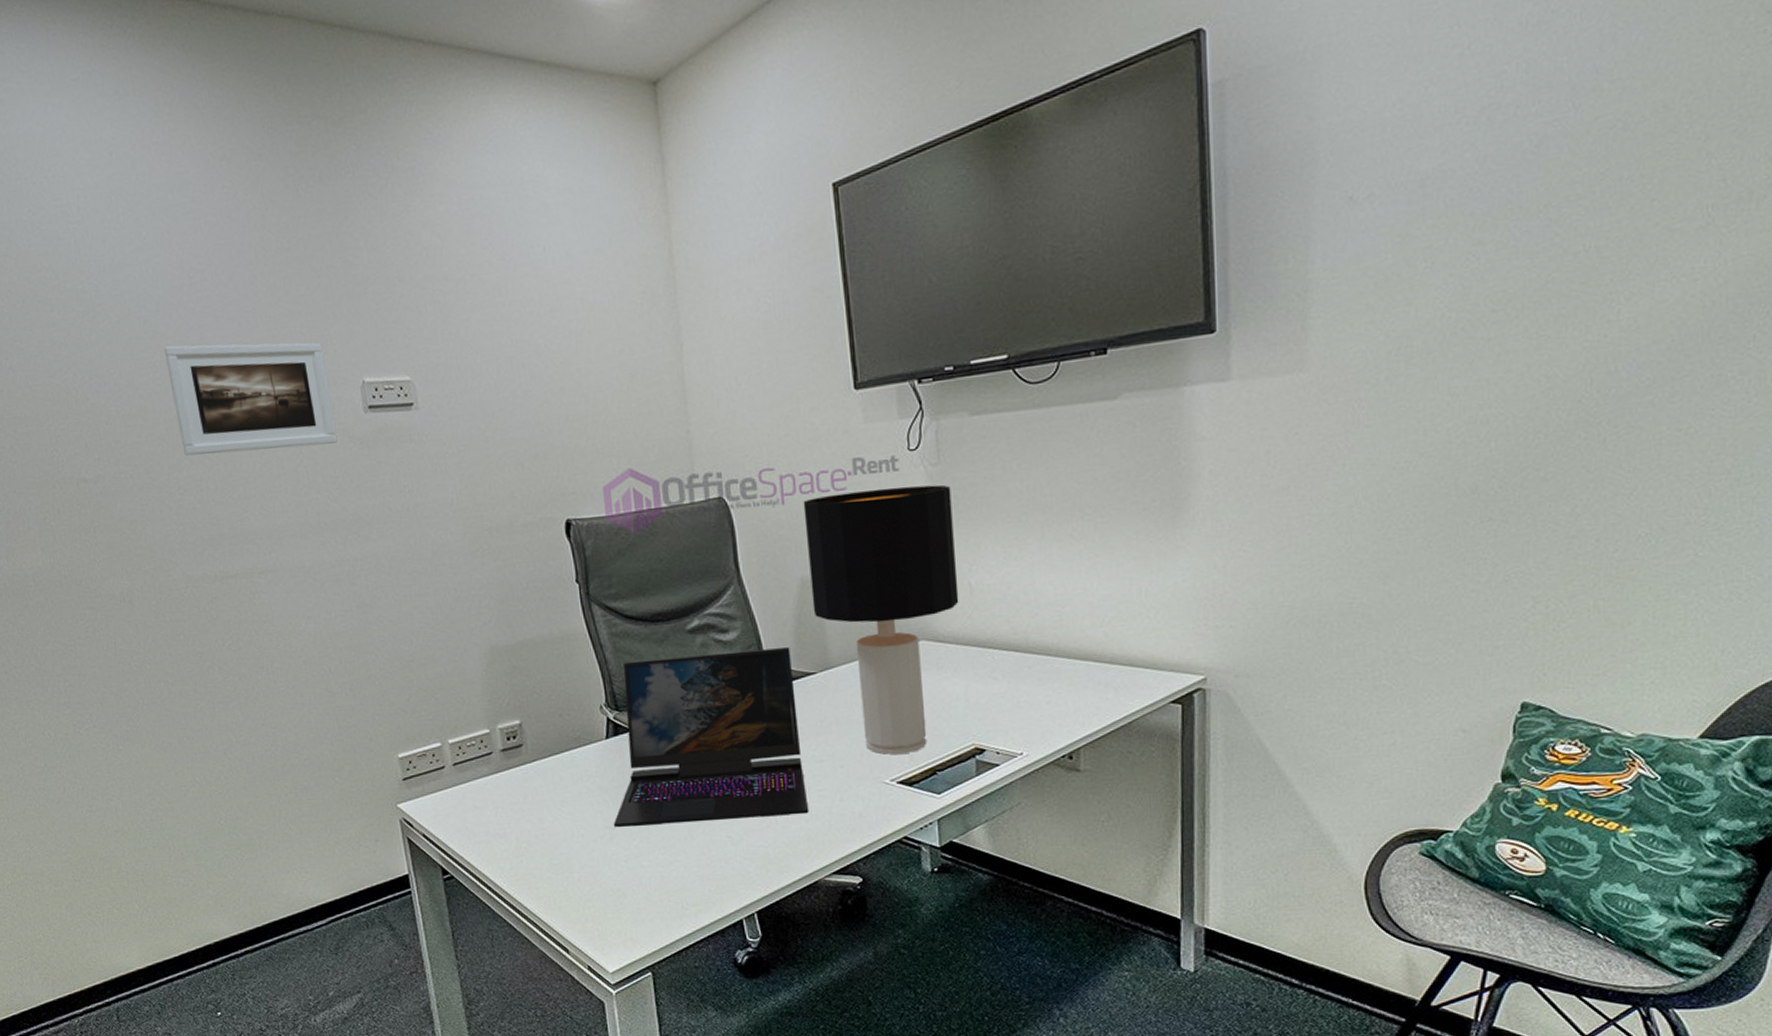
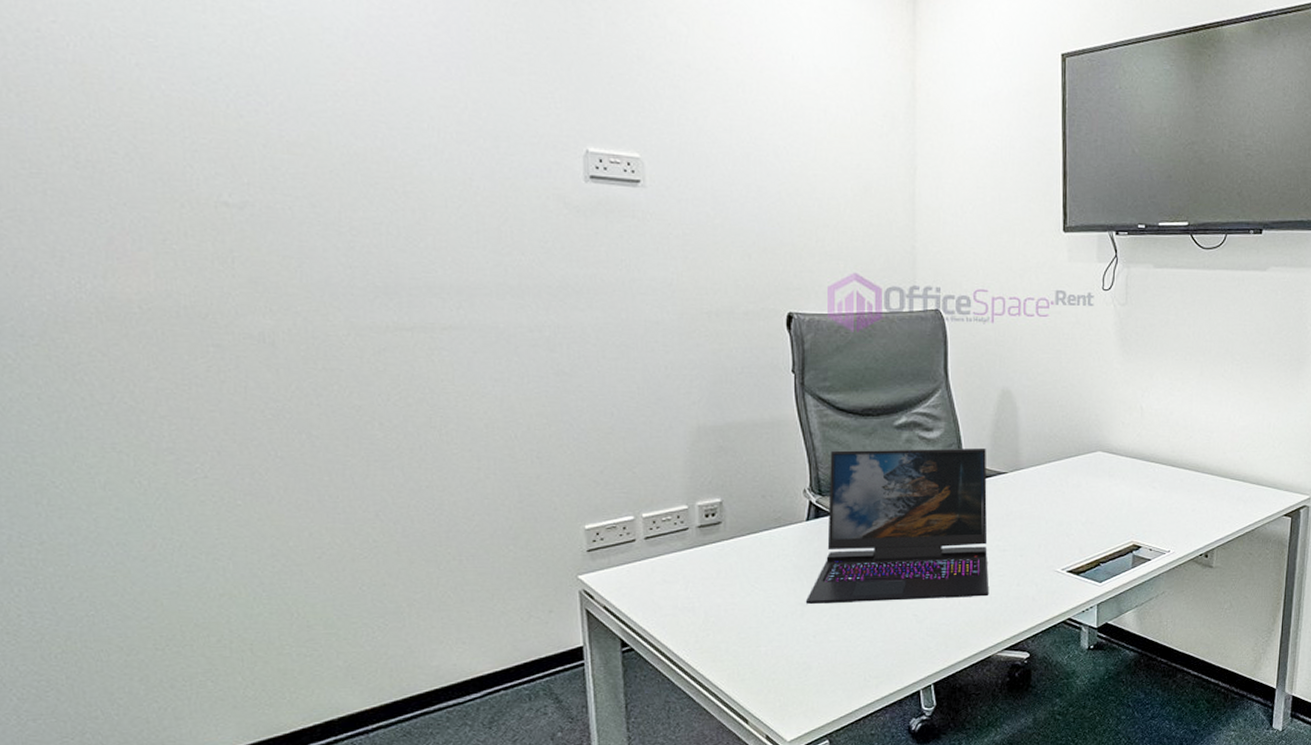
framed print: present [164,342,338,456] -> none [350,76,551,207]
desk lamp: present [803,484,959,755] -> none [1010,319,1134,547]

